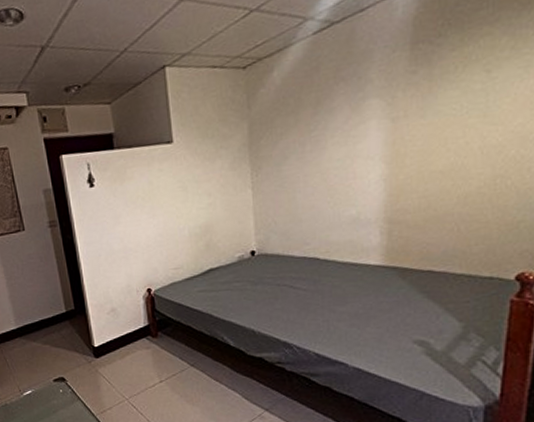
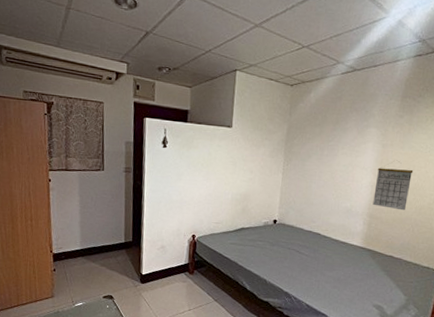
calendar: none [389,135,446,206] -> present [373,160,414,211]

